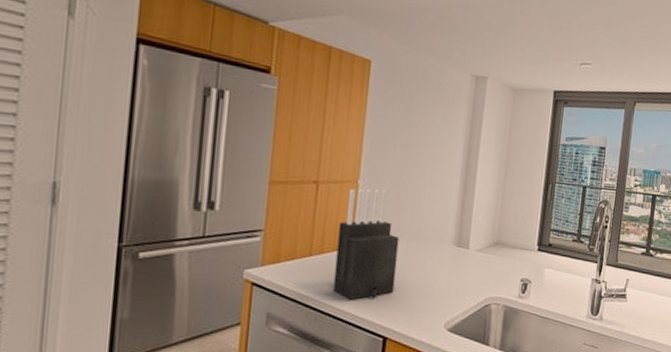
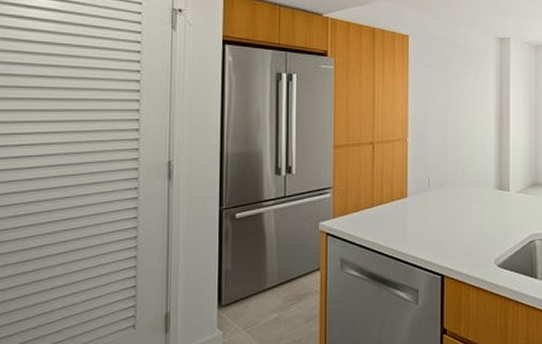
knife block: present [333,188,400,300] -> none [394,144,447,243]

